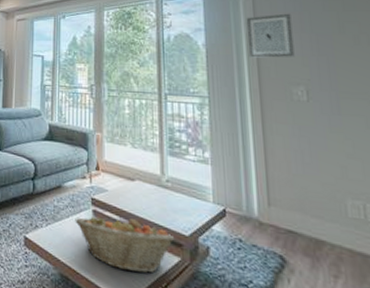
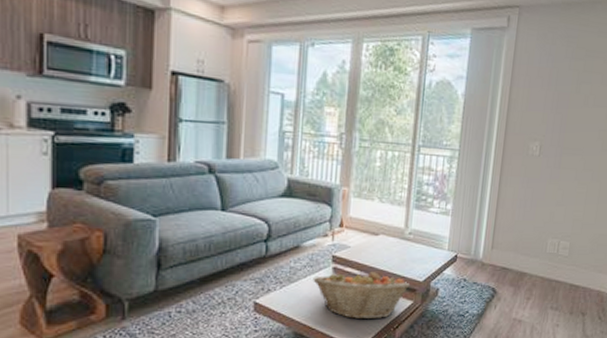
wall art: present [246,13,295,58] -> none [501,68,543,114]

